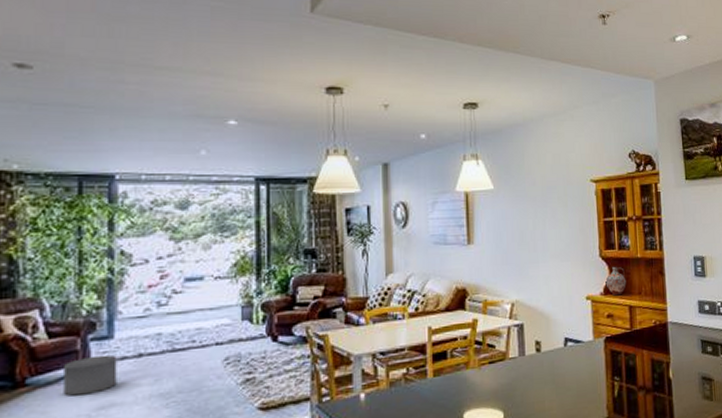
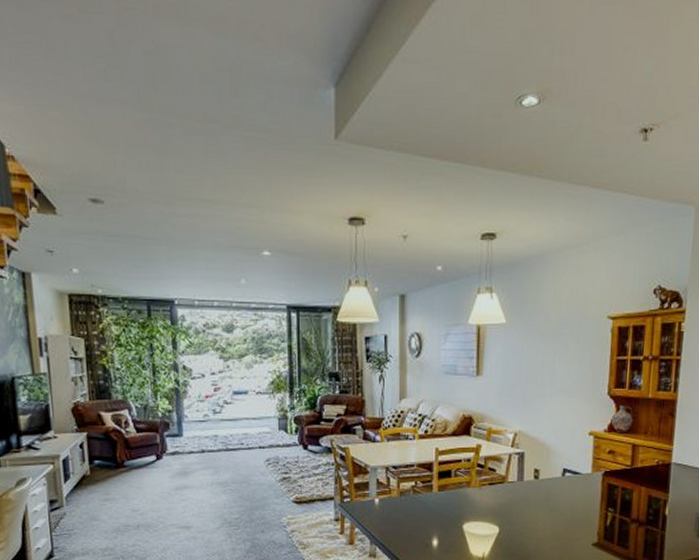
pouf: present [63,354,117,396] -> none [149,448,187,478]

